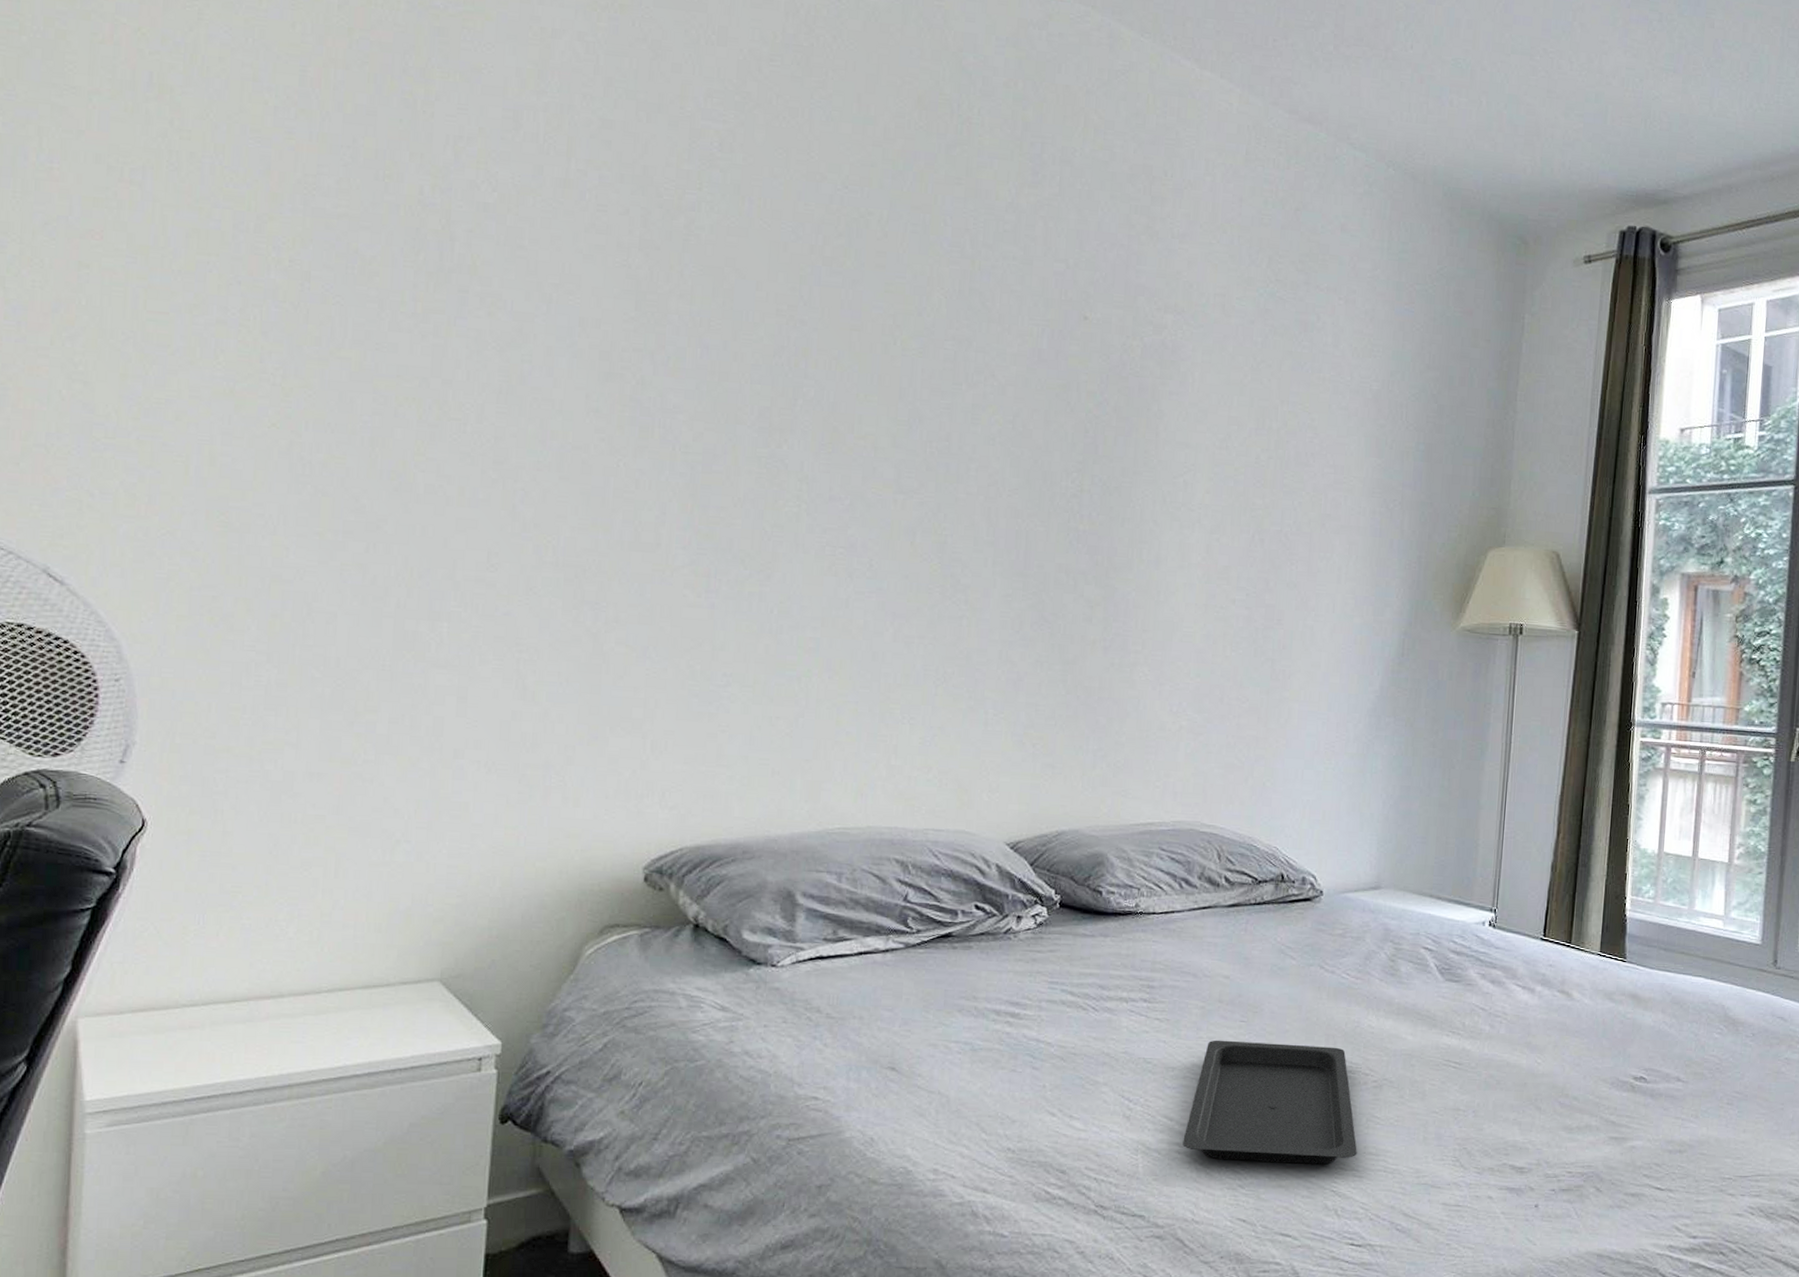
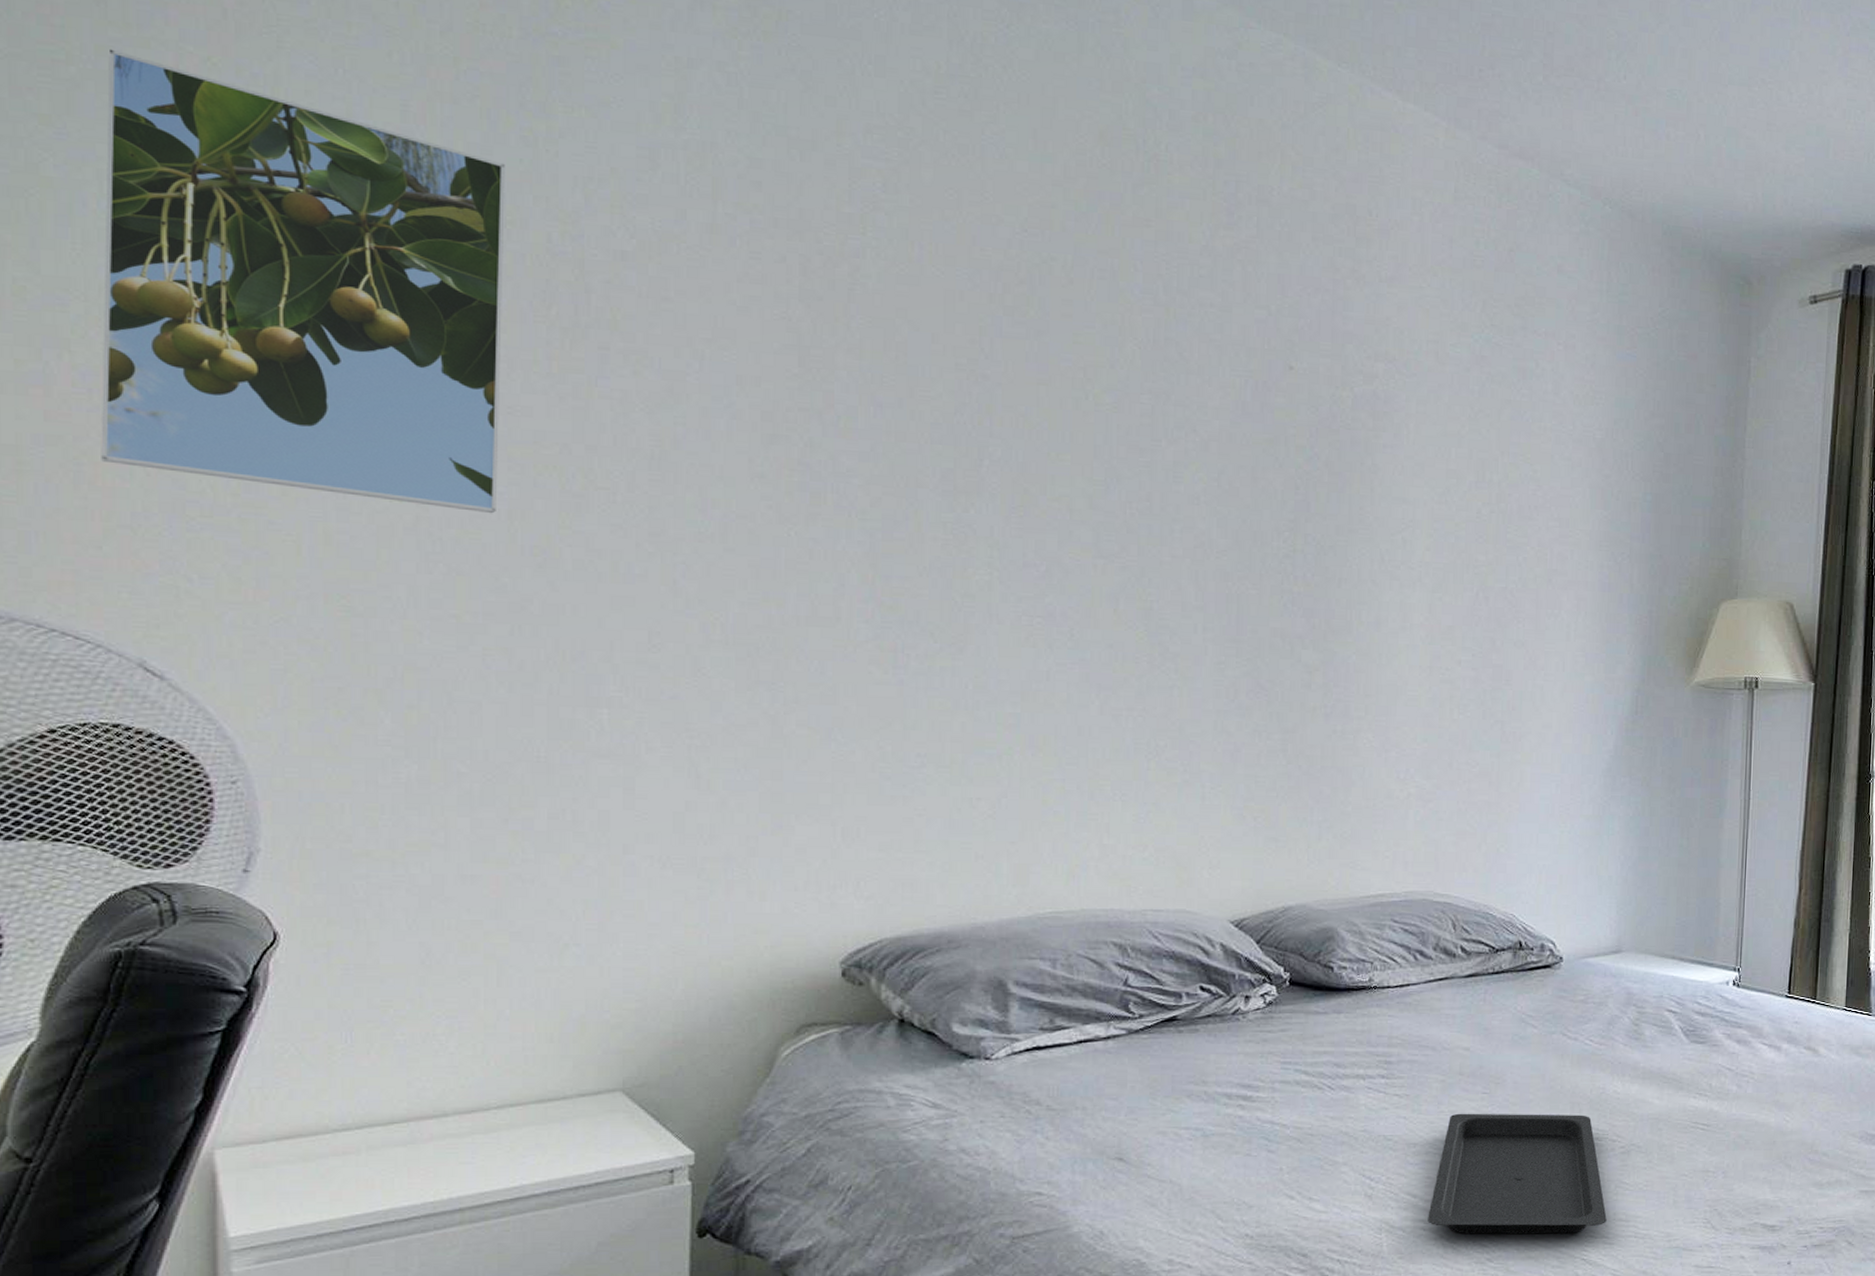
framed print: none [24,20,387,441] -> present [101,48,505,514]

